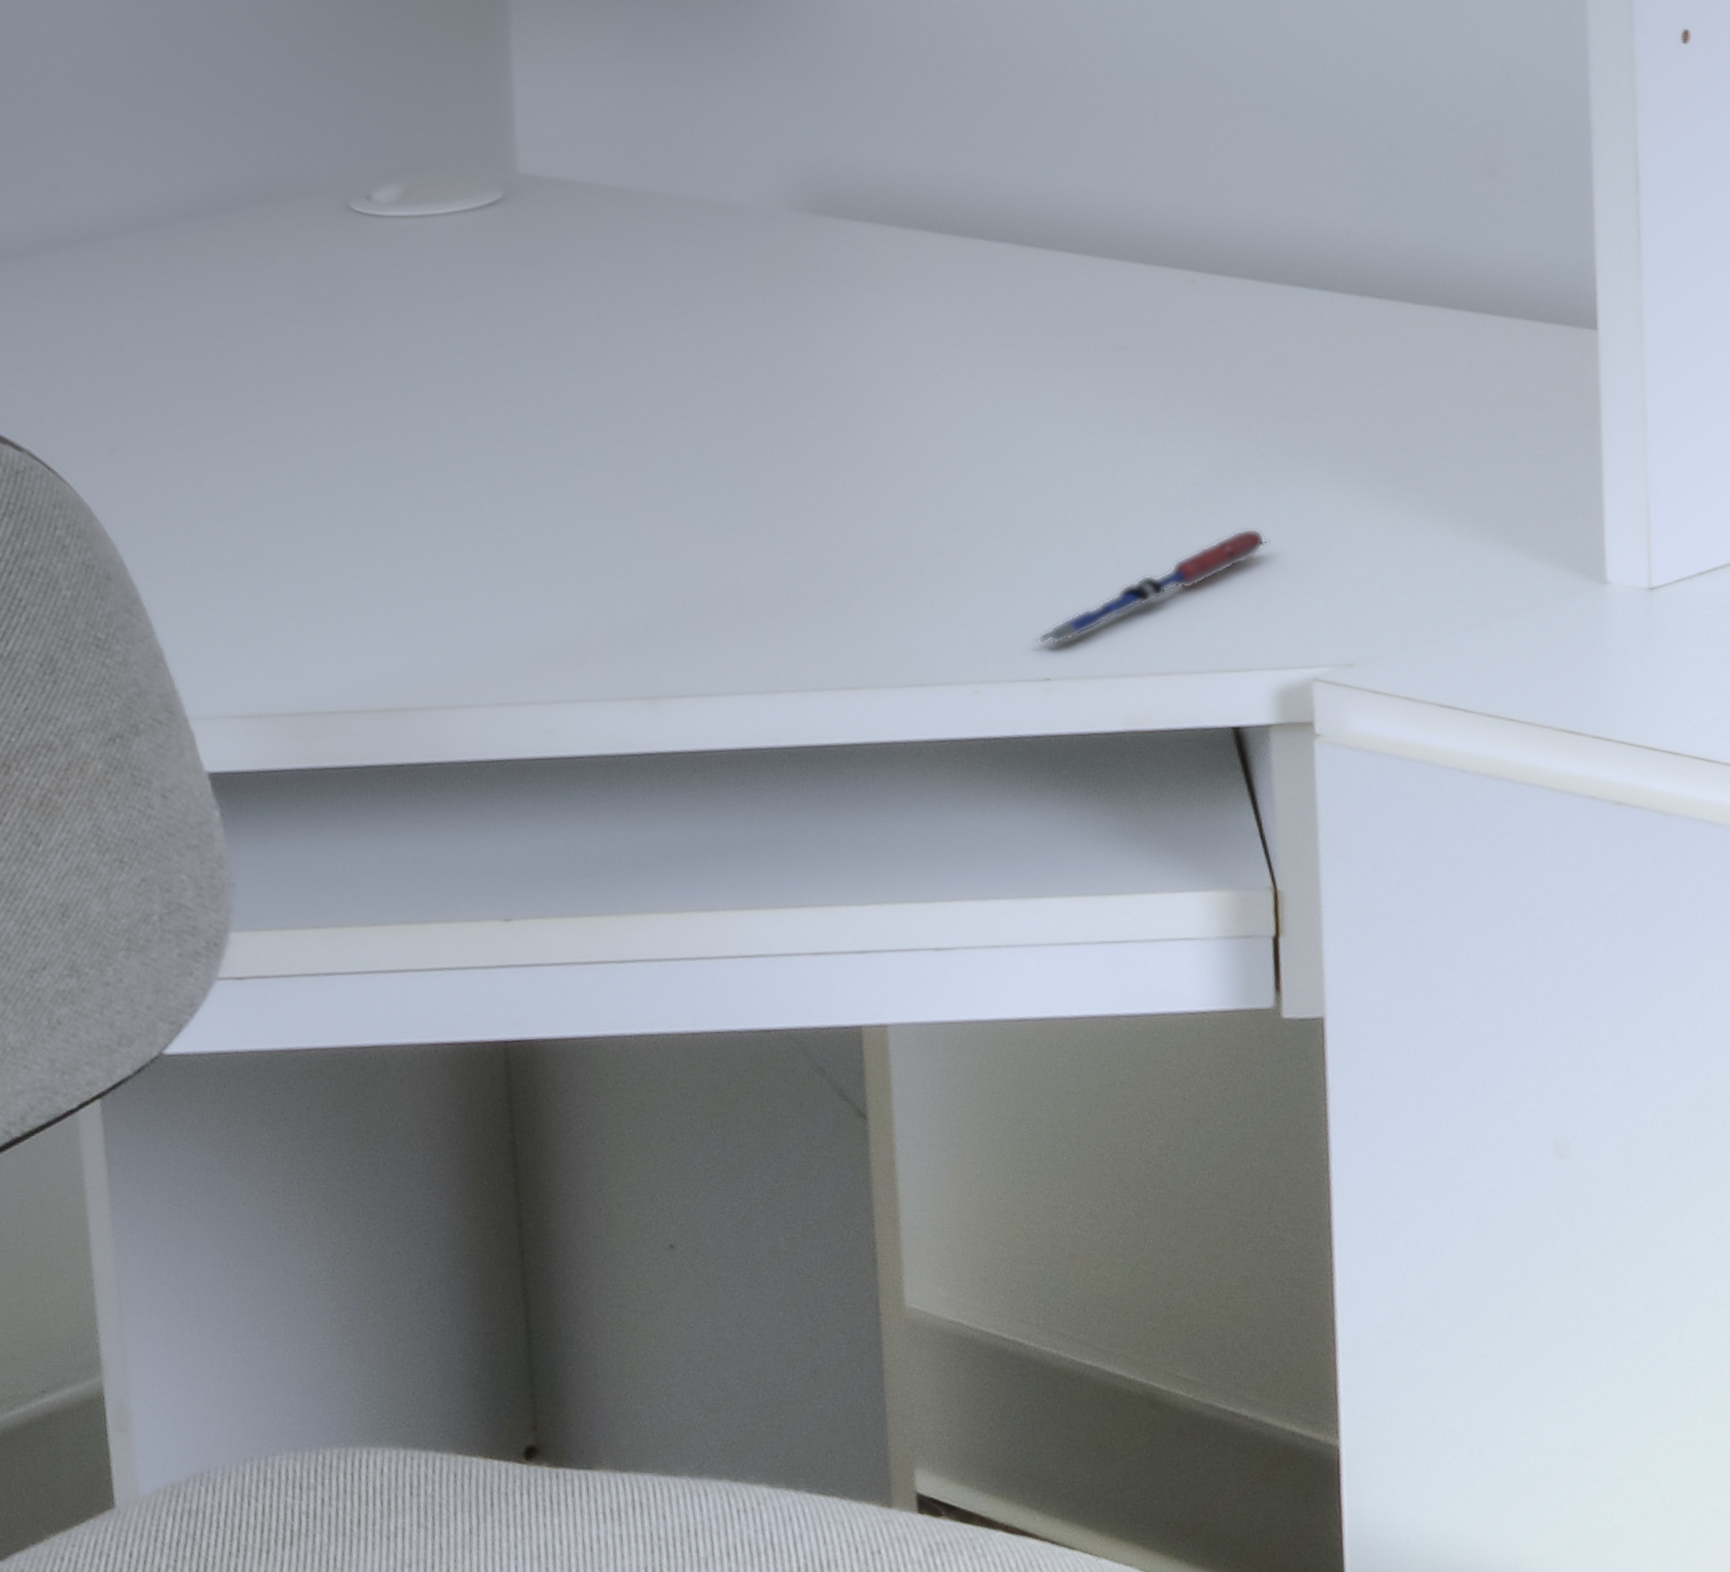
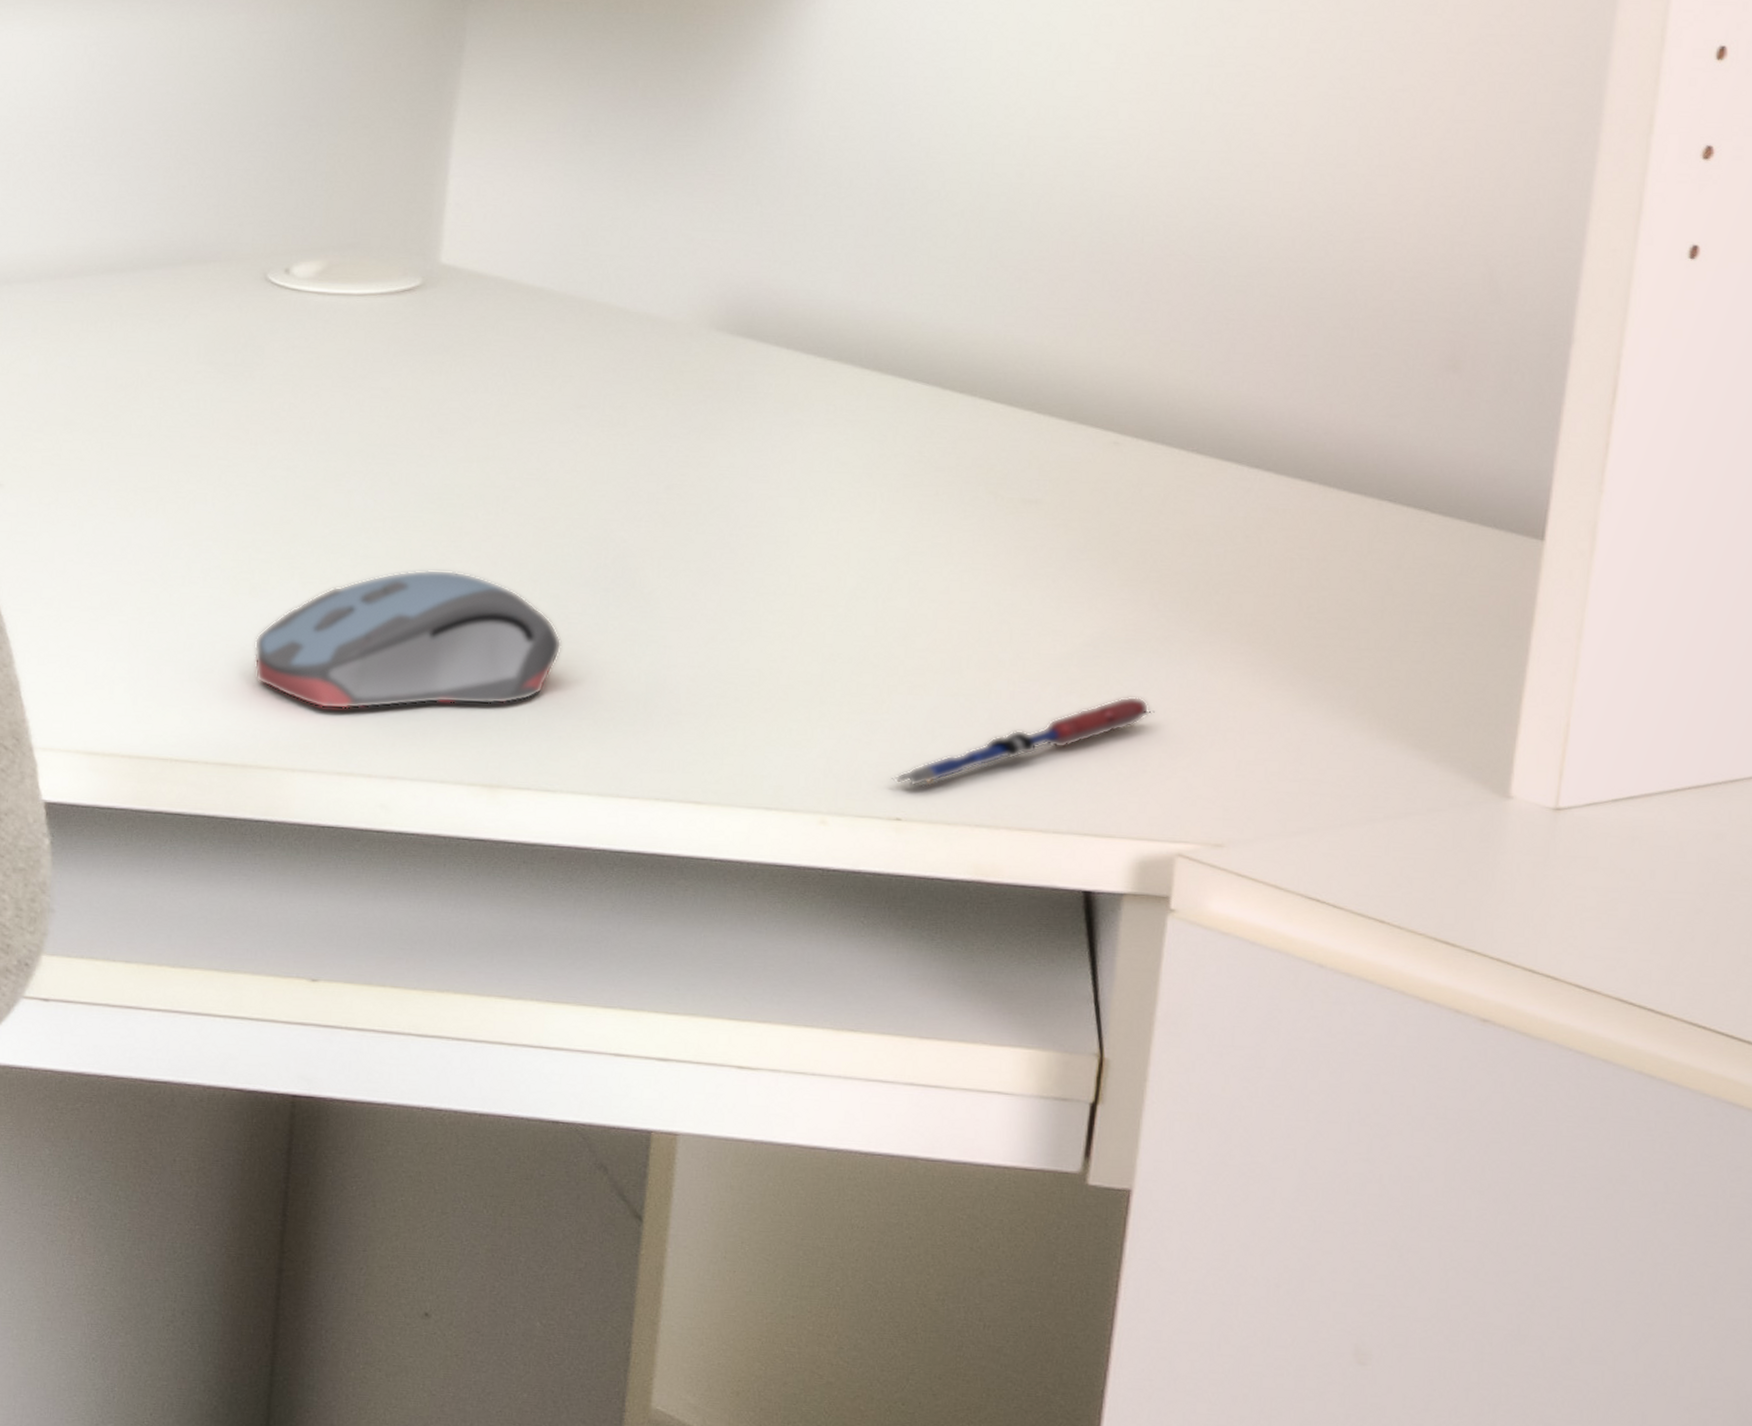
computer mouse: none [394,483,698,641] -> present [254,569,562,710]

